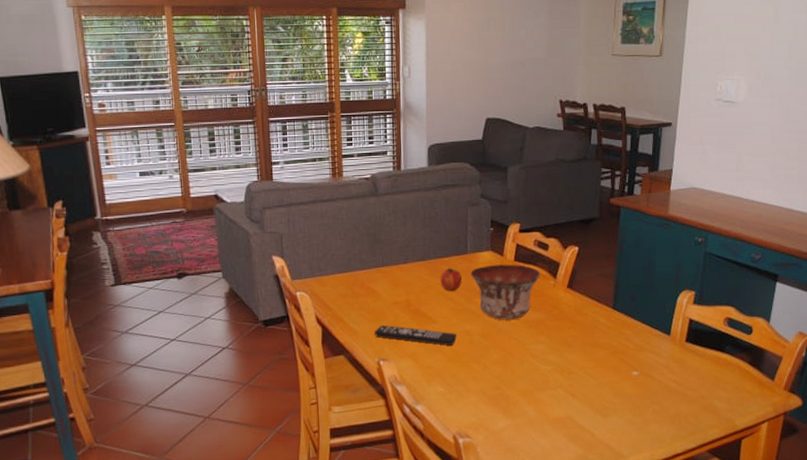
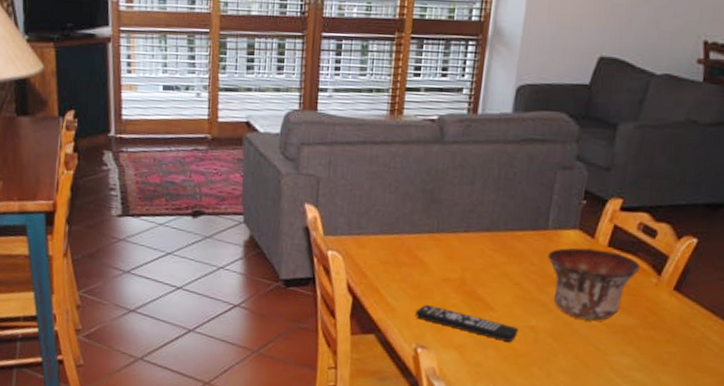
fruit: present [440,267,462,291] -> none [507,244,536,275]

